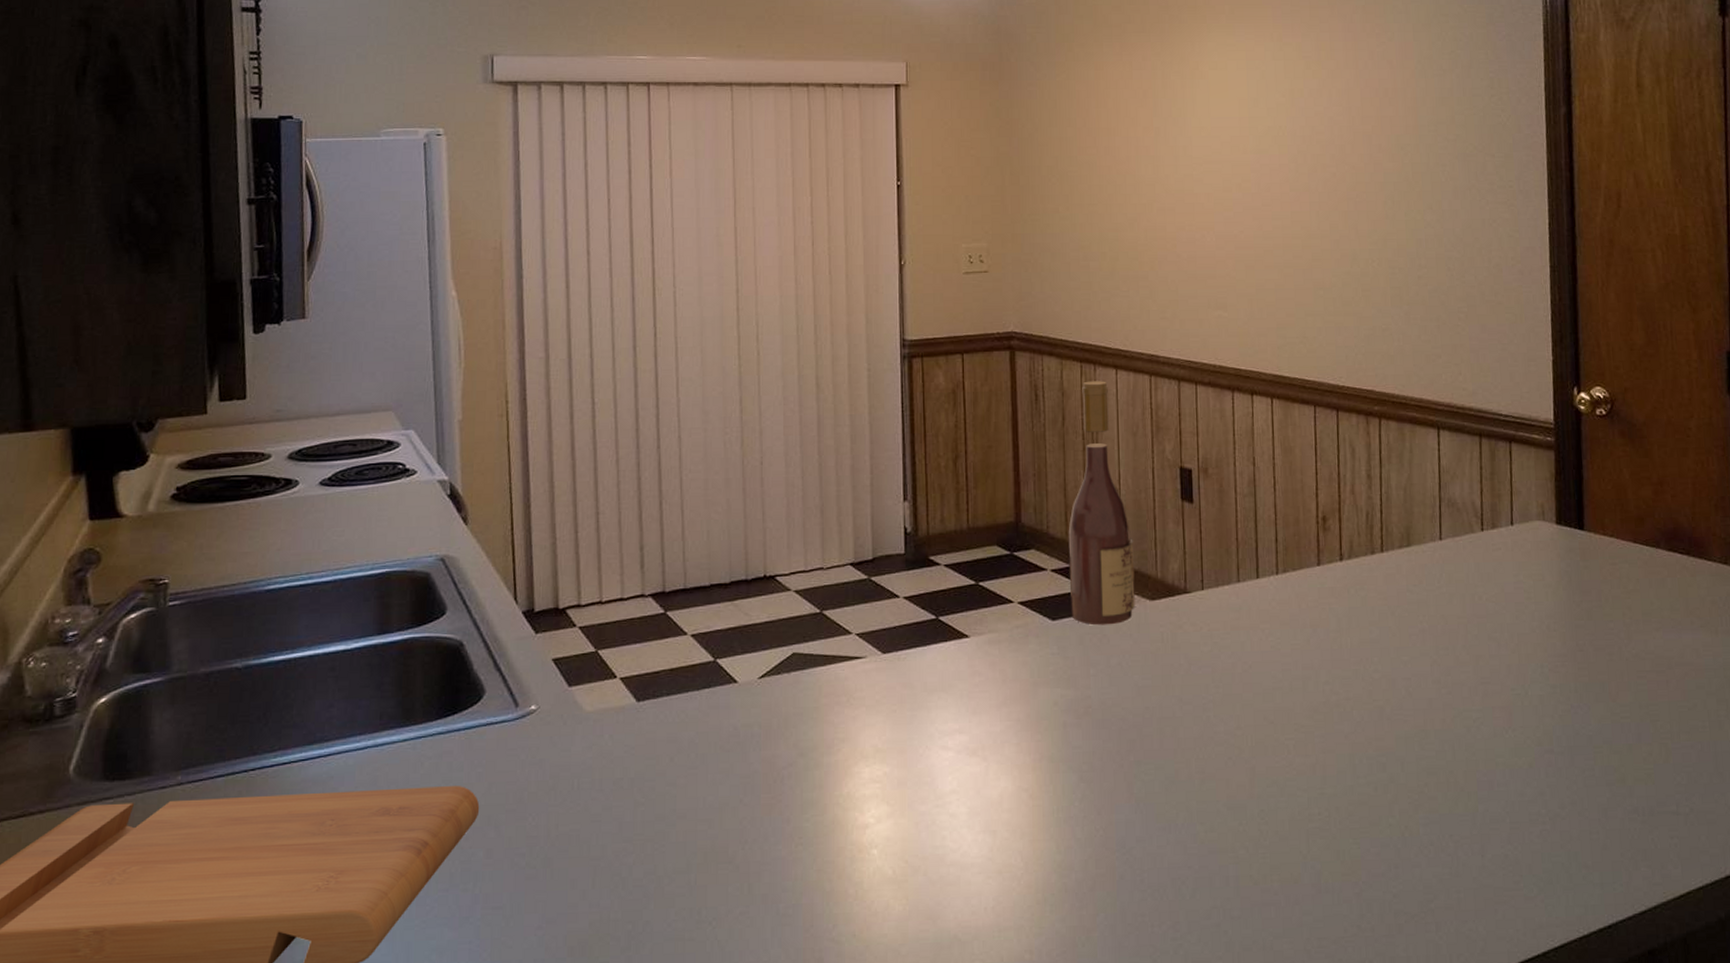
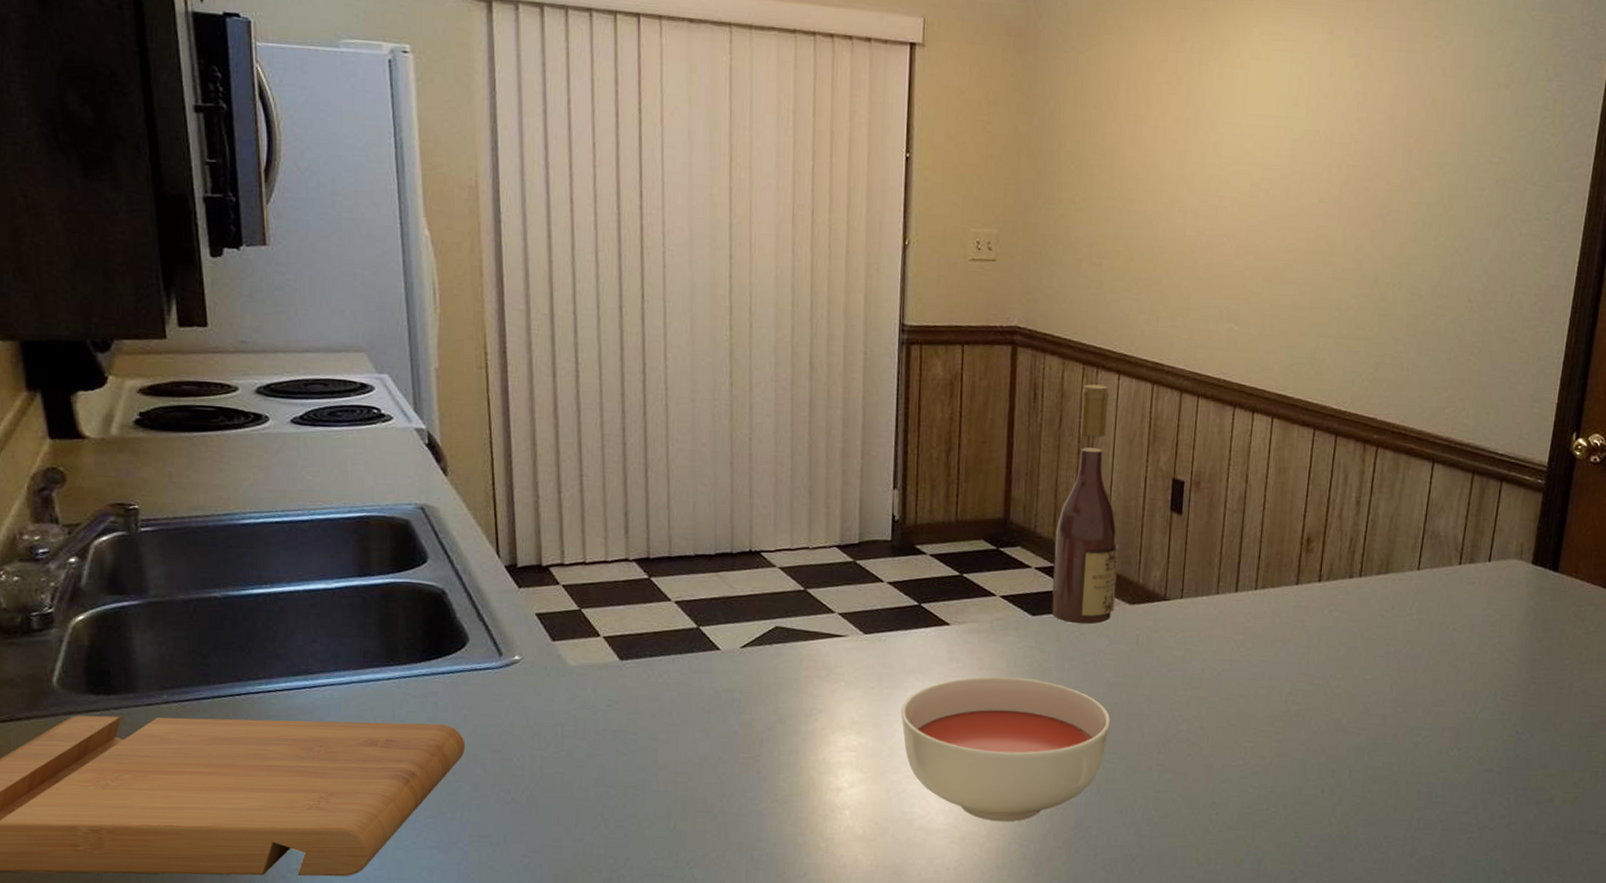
bowl: none [925,687,1144,850] -> present [901,676,1111,822]

